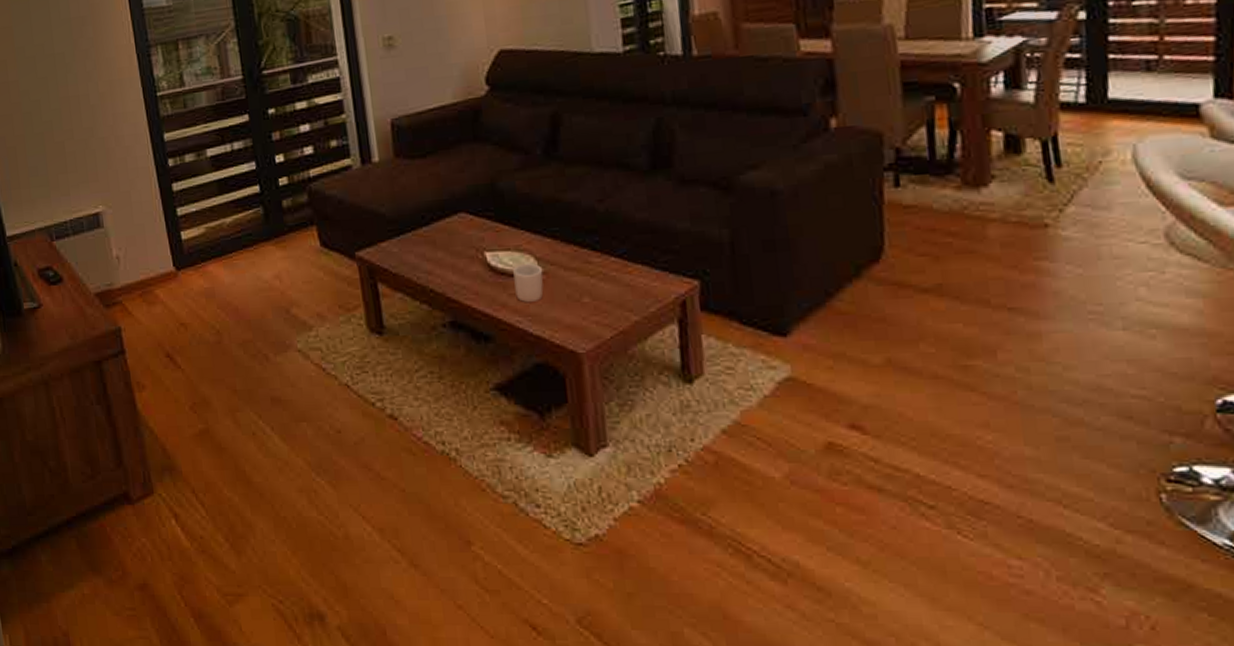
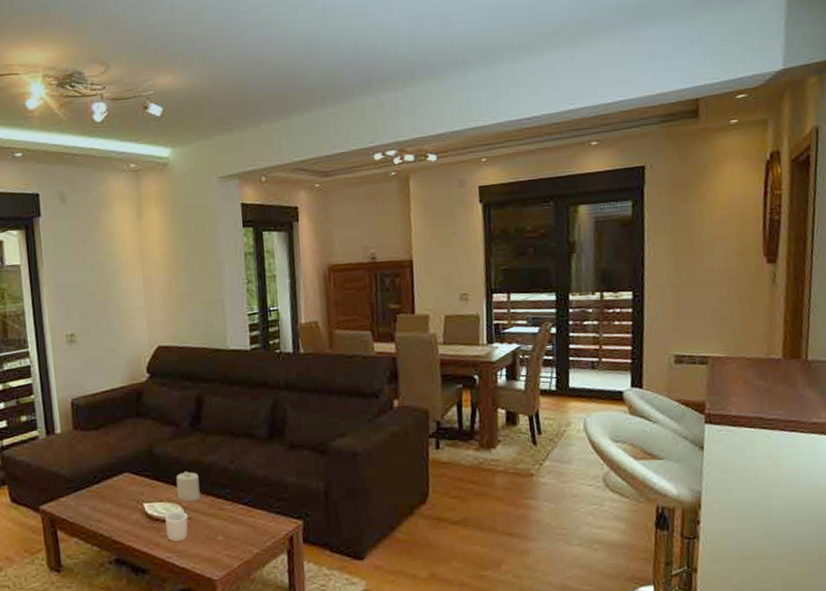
candle: none [526,212,559,253] -> present [176,471,201,503]

